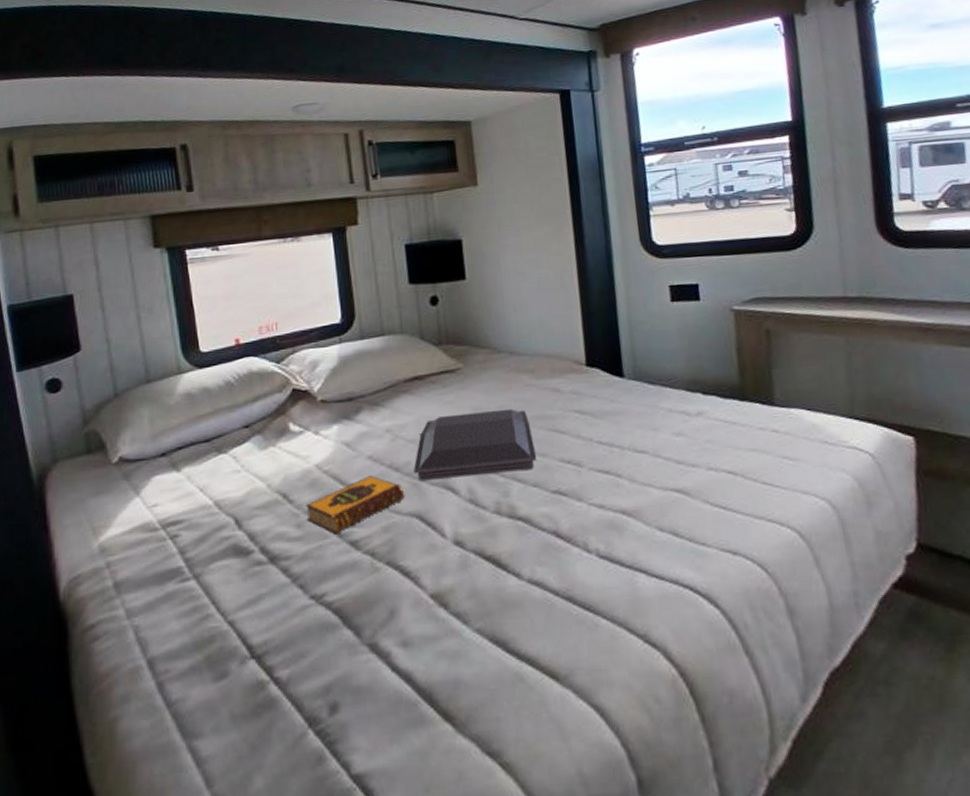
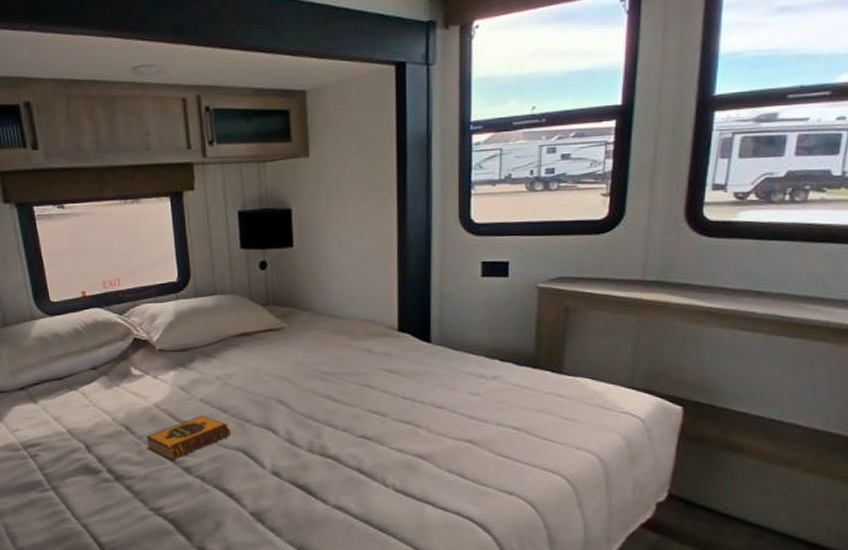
serving tray: present [414,408,537,482] -> none [240,365,348,422]

